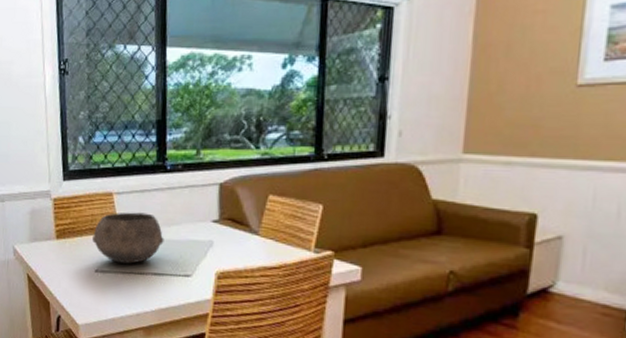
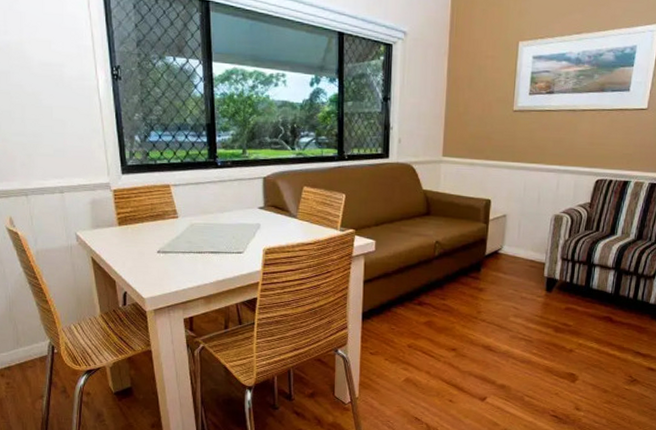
bowl: present [92,212,164,264] -> none [153,201,218,245]

